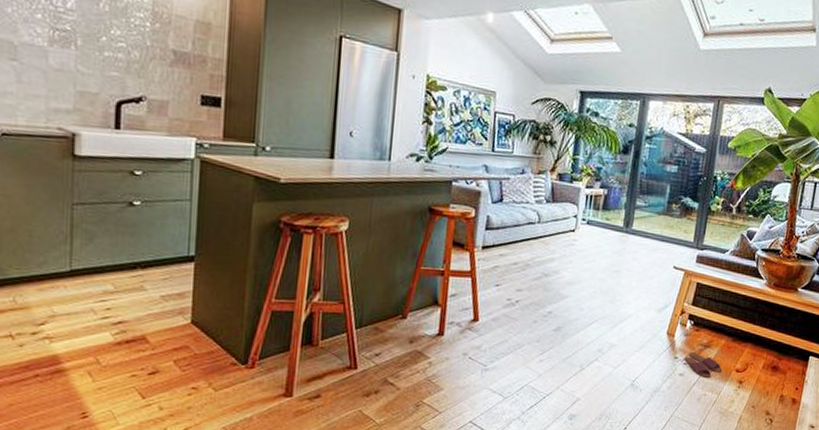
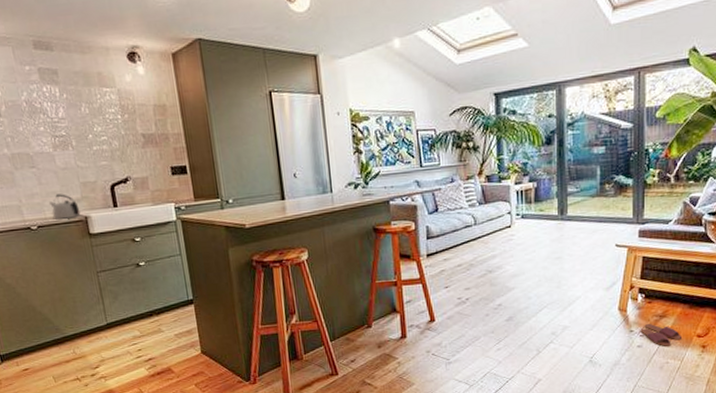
kettle: none [26,98,67,133] -> present [49,194,81,221]

